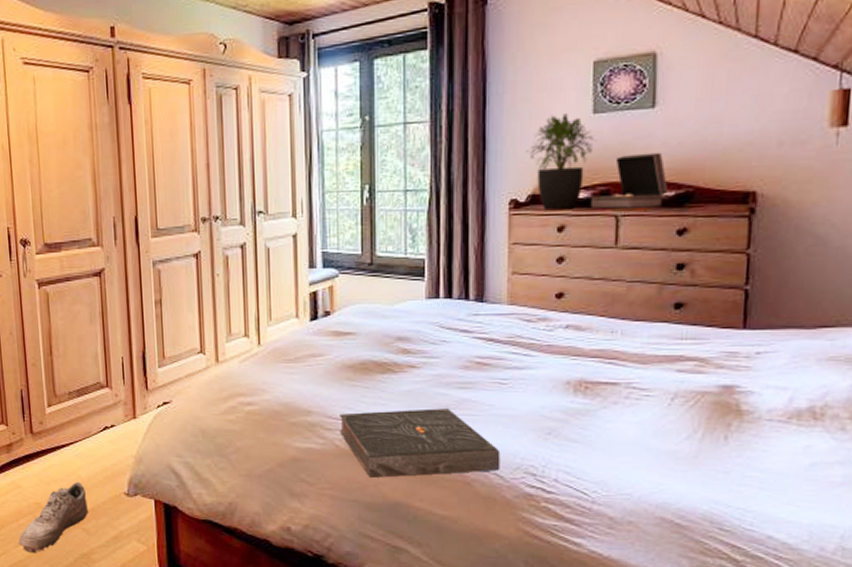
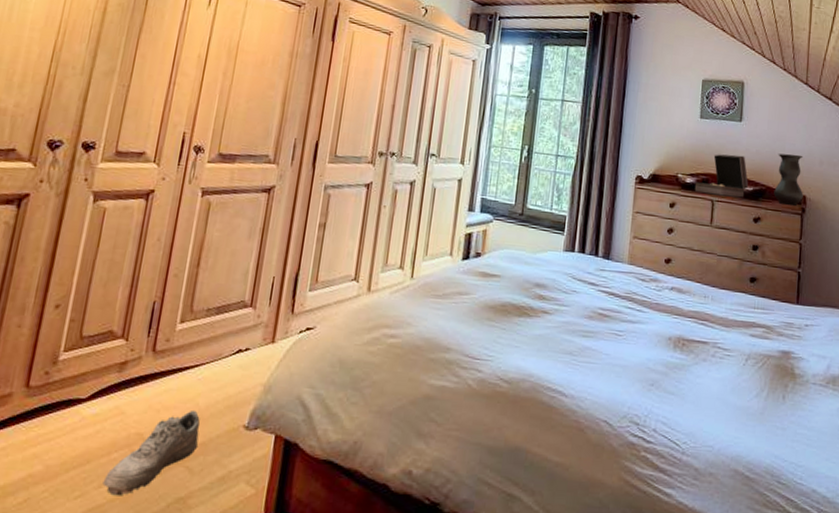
book: present [340,408,501,479] -> none [474,352,612,421]
potted plant: present [526,114,596,211] -> none [651,114,701,191]
vase: none [706,137,752,208] -> present [774,153,804,207]

